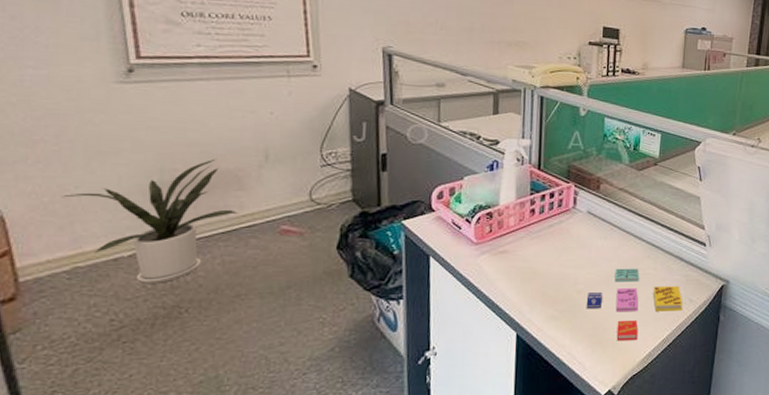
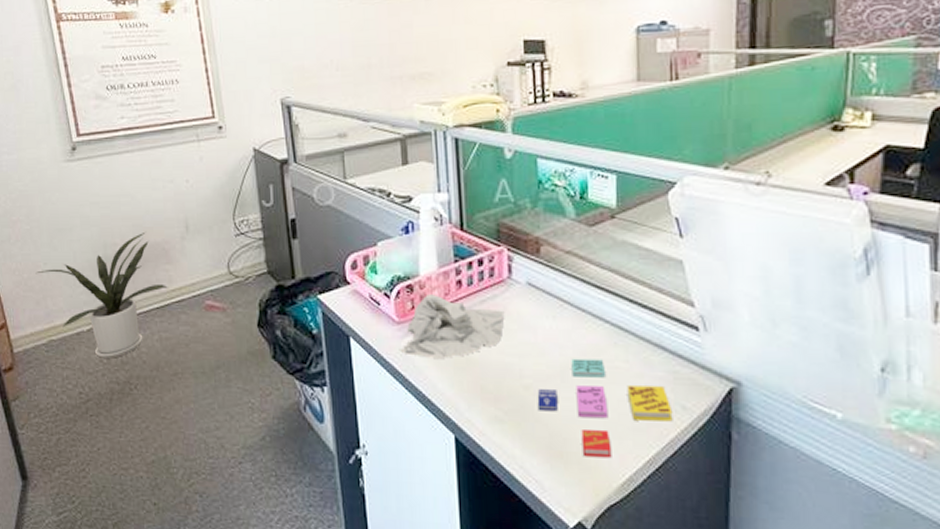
tissue: none [474,220,568,273] -> present [399,294,505,360]

